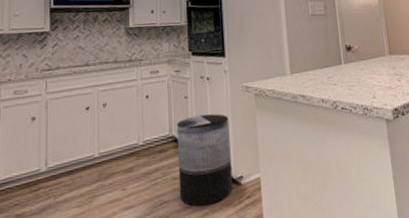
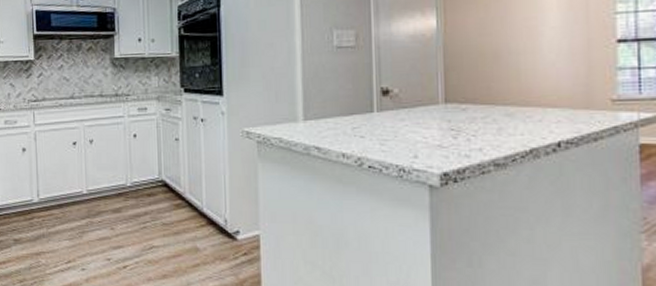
trash can: present [176,114,233,206] -> none [166,160,228,256]

